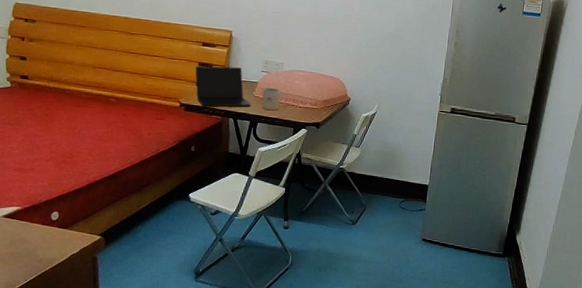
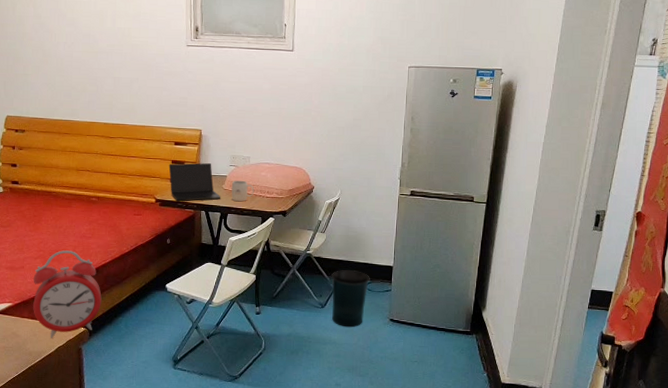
alarm clock: none [44,153,119,246] -> present [33,250,102,339]
waste bin: none [363,187,404,245] -> present [332,270,370,327]

